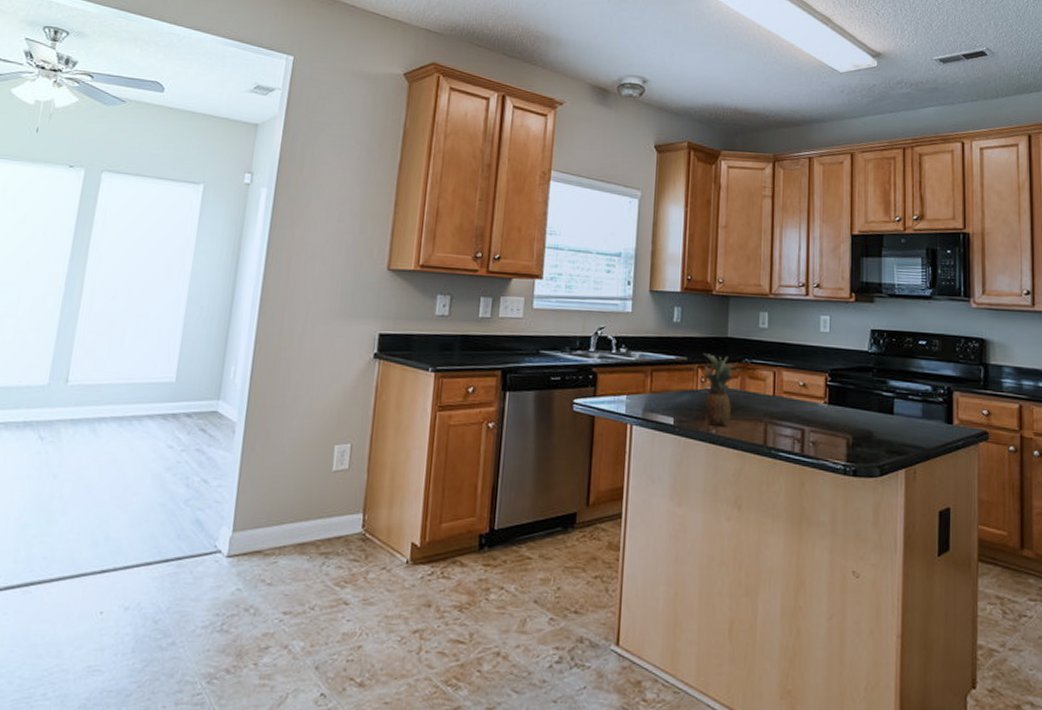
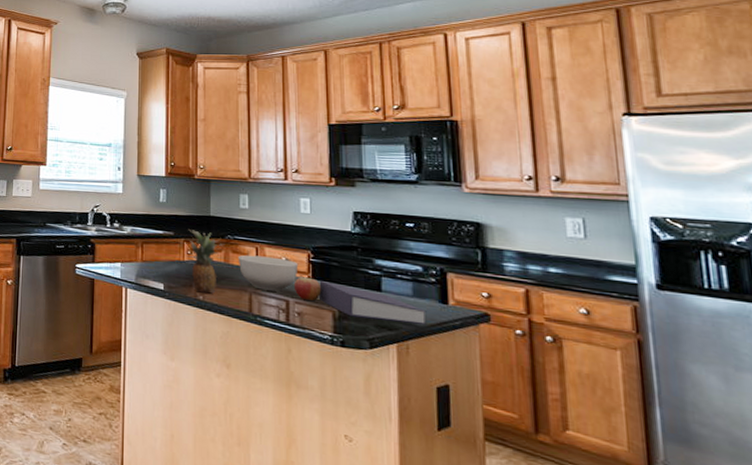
bowl: none [754,380,816,420] -> present [238,255,299,292]
fruit: none [809,399,838,428] -> present [293,274,322,301]
book: none [834,405,933,447] -> present [319,280,427,325]

